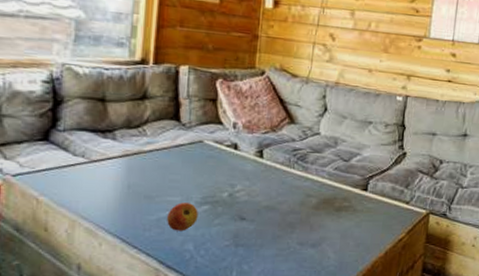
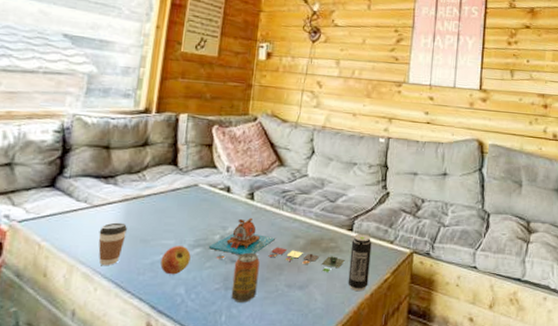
coffee cup: none [100,178,131,222] -> present [98,222,128,266]
board game: none [216,175,359,231] -> present [208,217,345,272]
beverage can: none [241,210,271,259] -> present [231,252,260,303]
beverage can: none [361,193,387,250] -> present [347,233,372,292]

